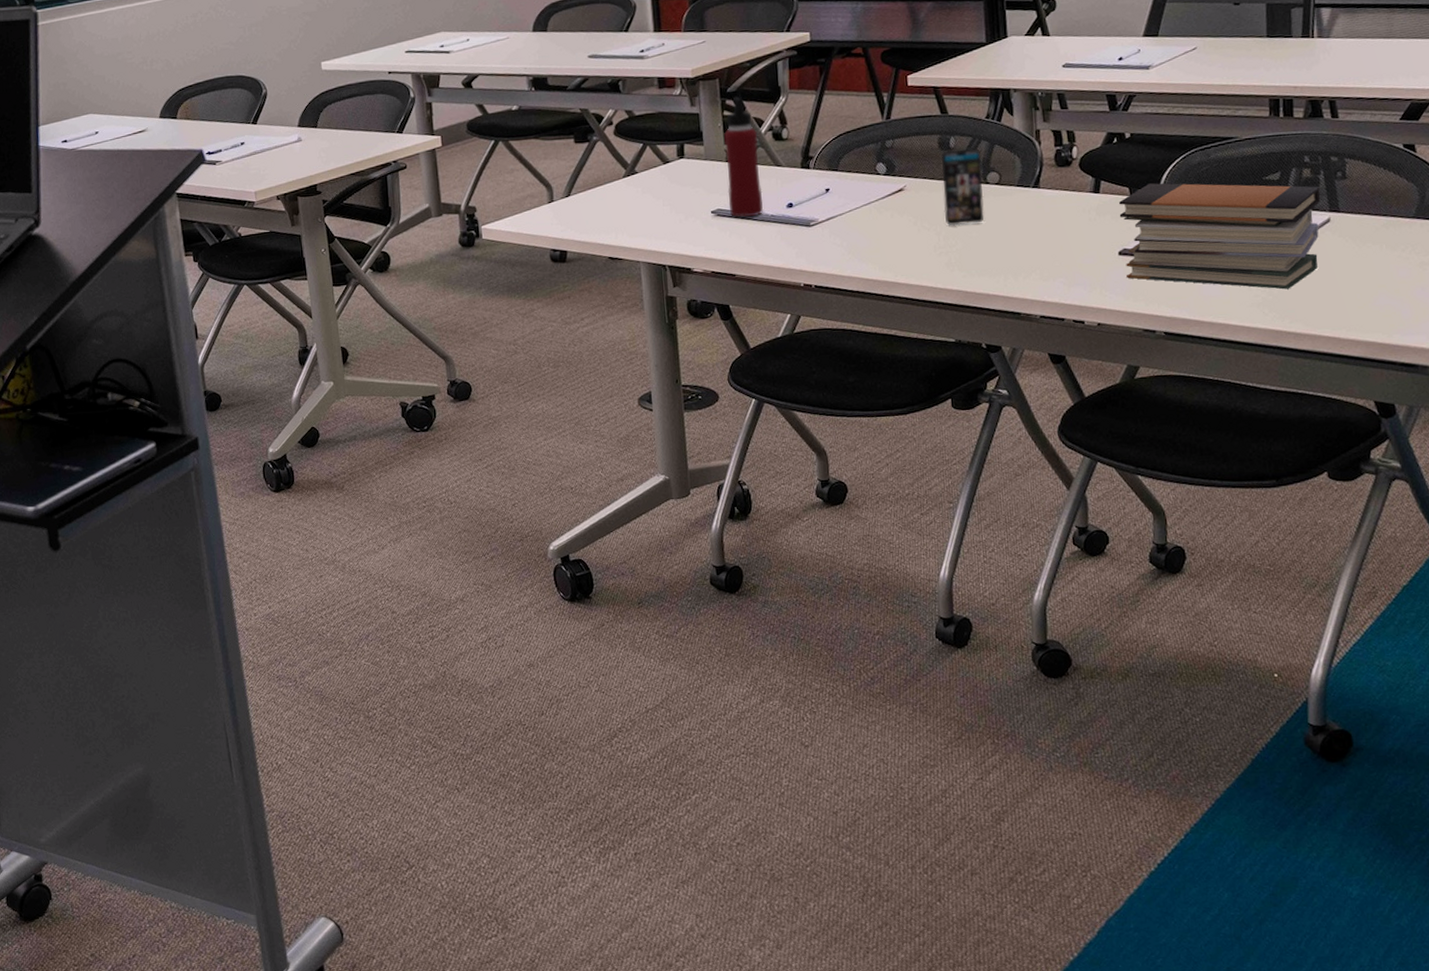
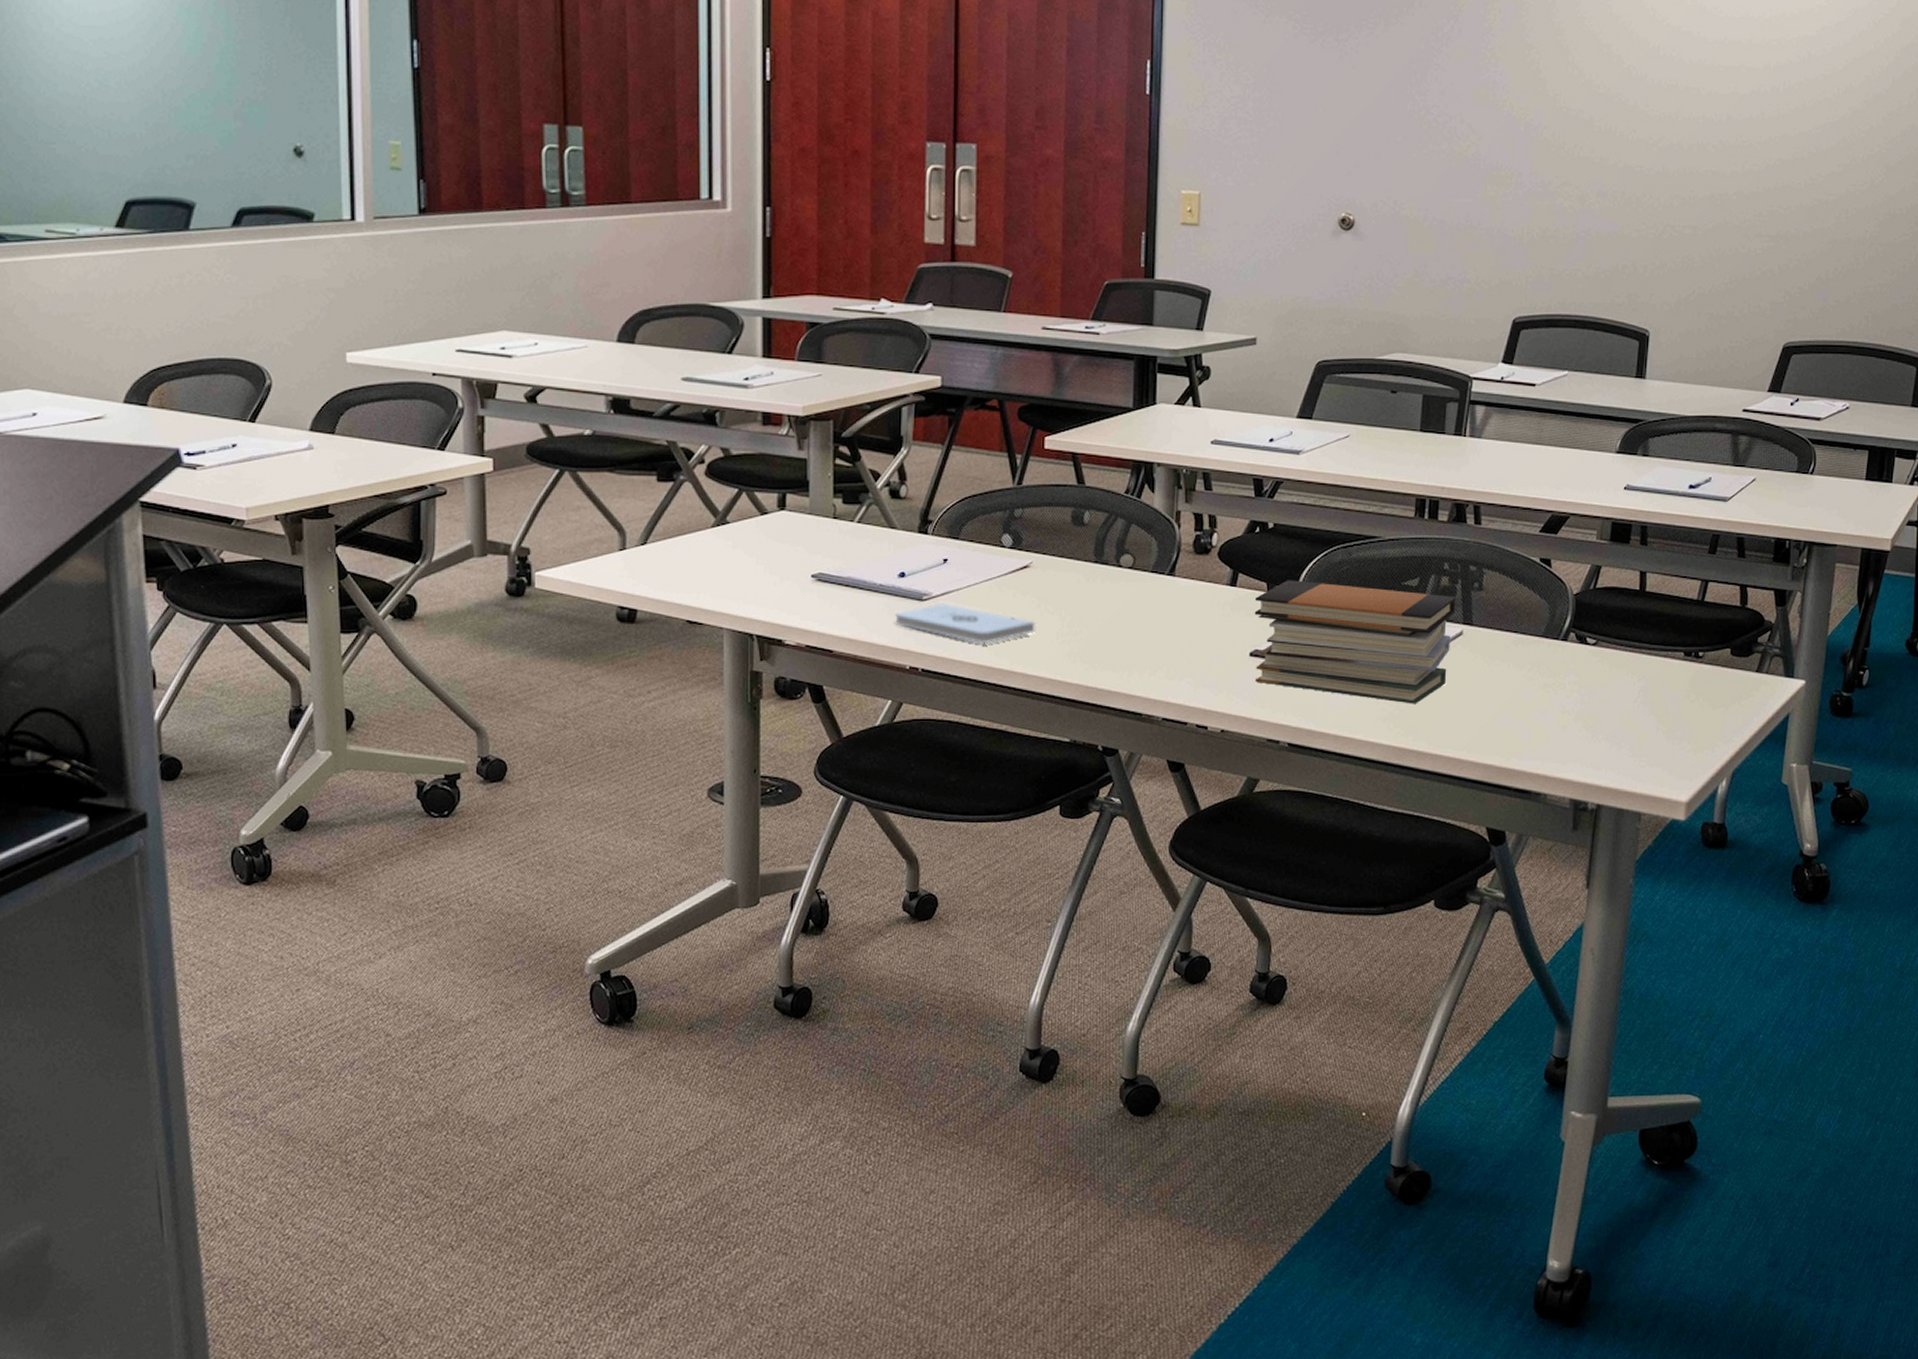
water bottle: present [723,96,764,217] -> none [832,443,873,584]
notepad: none [787,227,914,260] -> present [895,603,1035,644]
smartphone: present [940,147,984,226] -> none [1071,525,1117,612]

